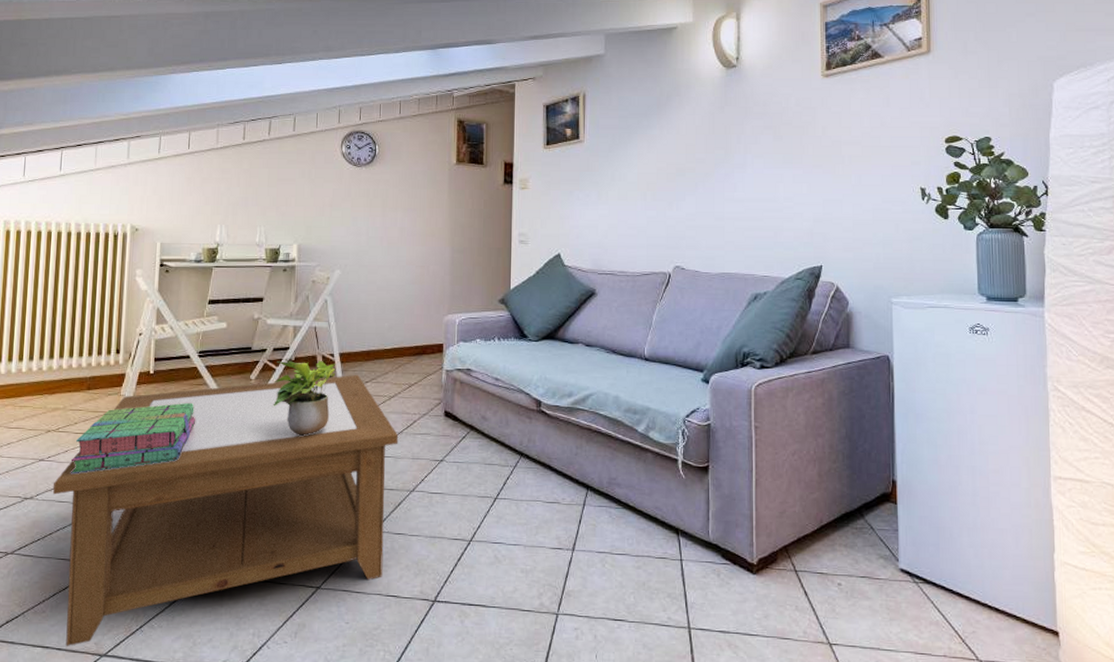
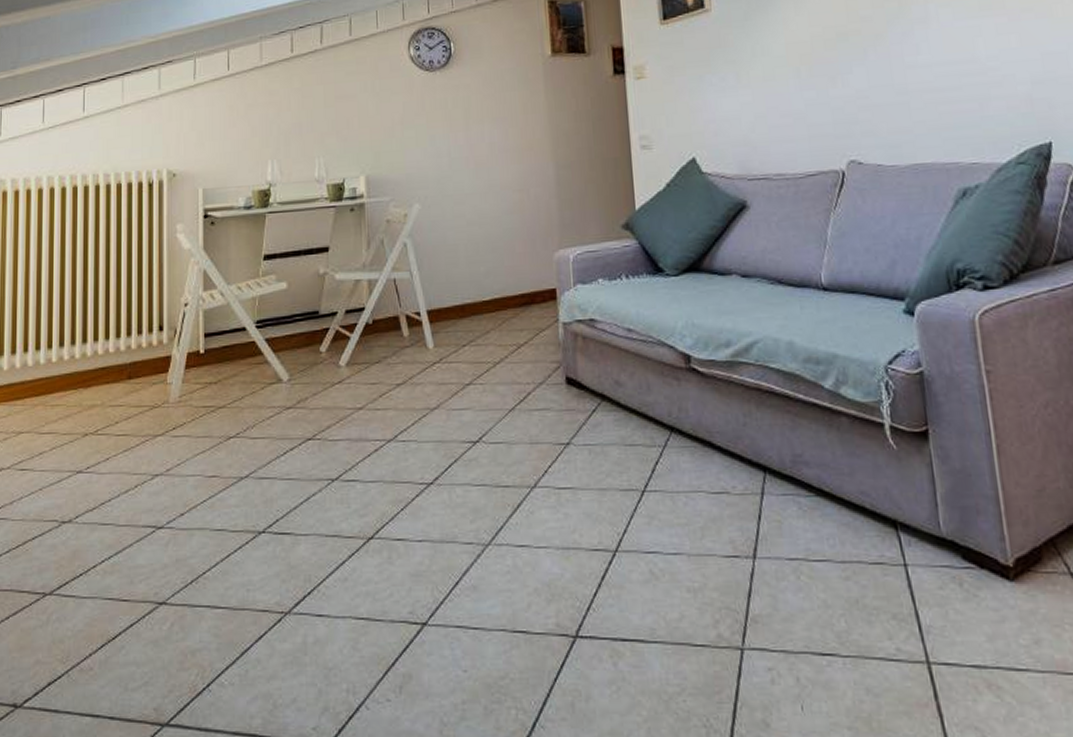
coffee table: present [53,374,399,647] -> none [94,336,511,715]
stack of books: present [70,402,196,474] -> none [113,387,259,488]
potted plant: present [273,359,336,436] -> none [349,322,424,421]

